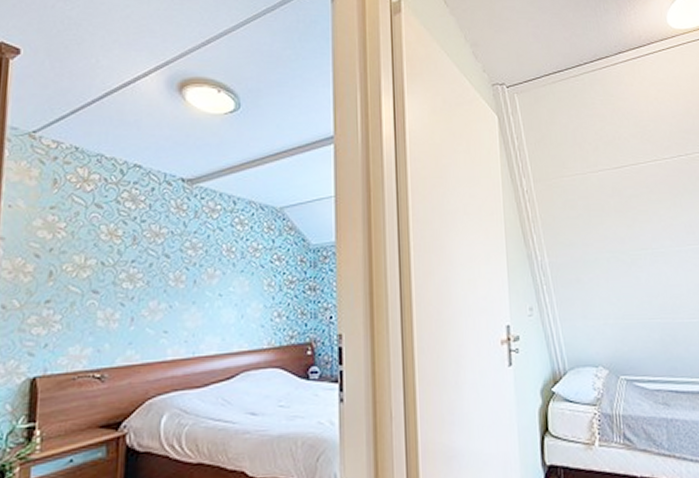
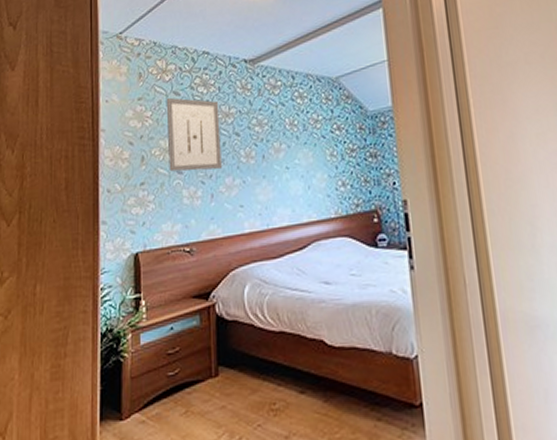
wall art: none [82,209,149,292] -> present [166,97,222,172]

